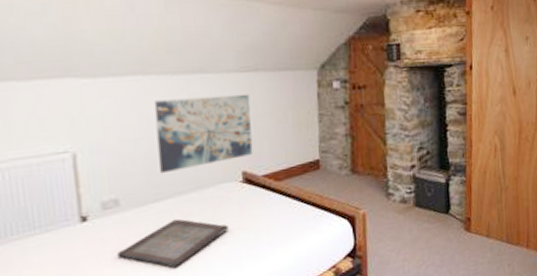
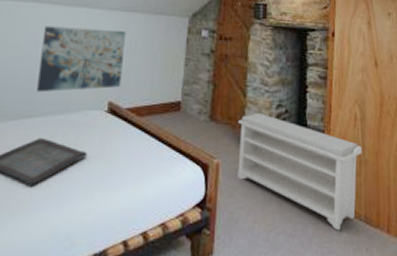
bench: none [379,158,503,255] -> present [237,112,363,231]

